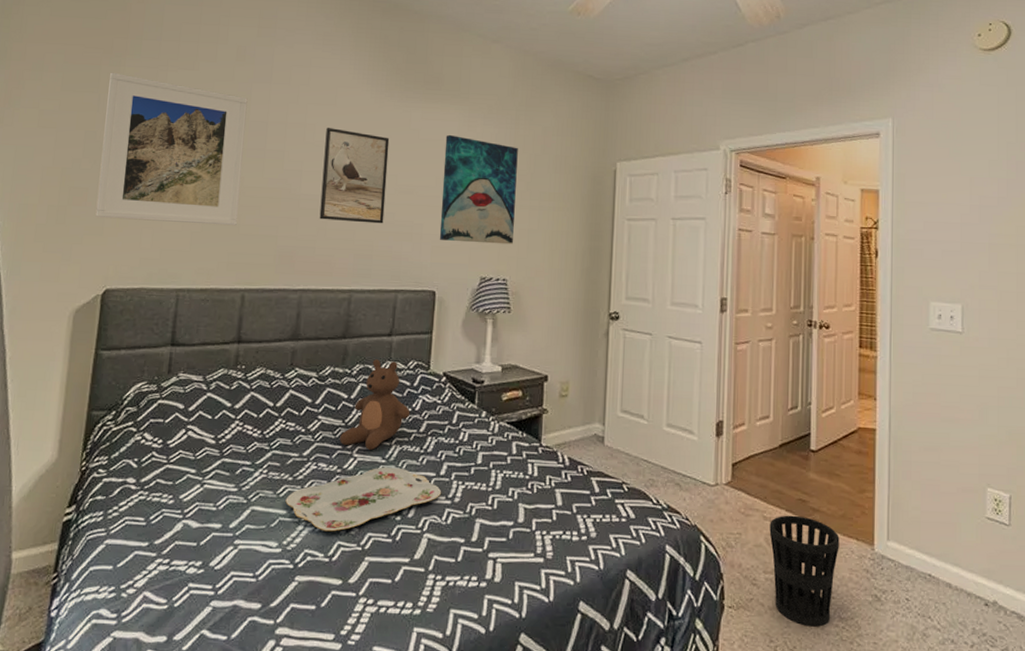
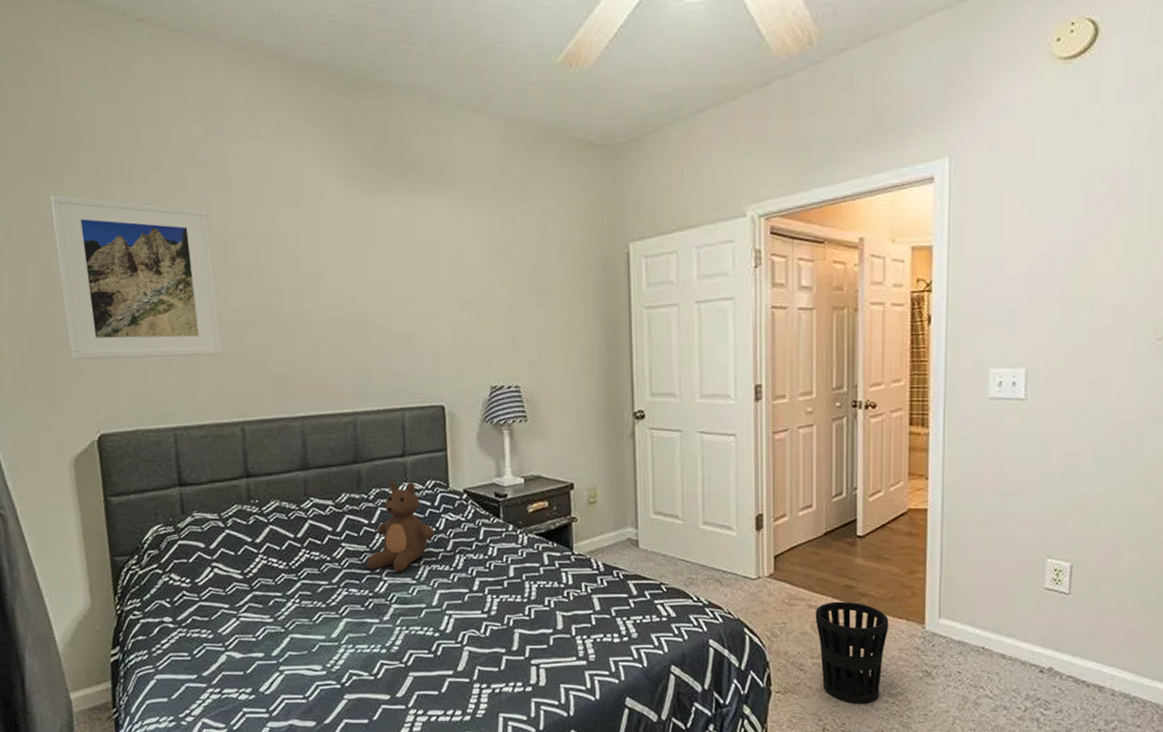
serving tray: present [285,467,442,532] -> none [322,587,477,652]
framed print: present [319,128,390,224] -> none [299,235,379,340]
wall art: present [439,134,518,245] -> none [433,229,522,350]

